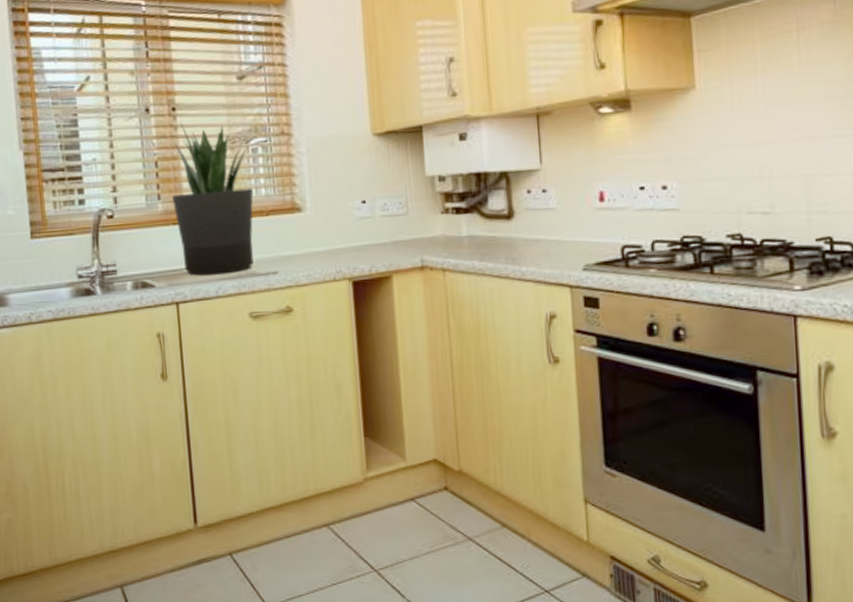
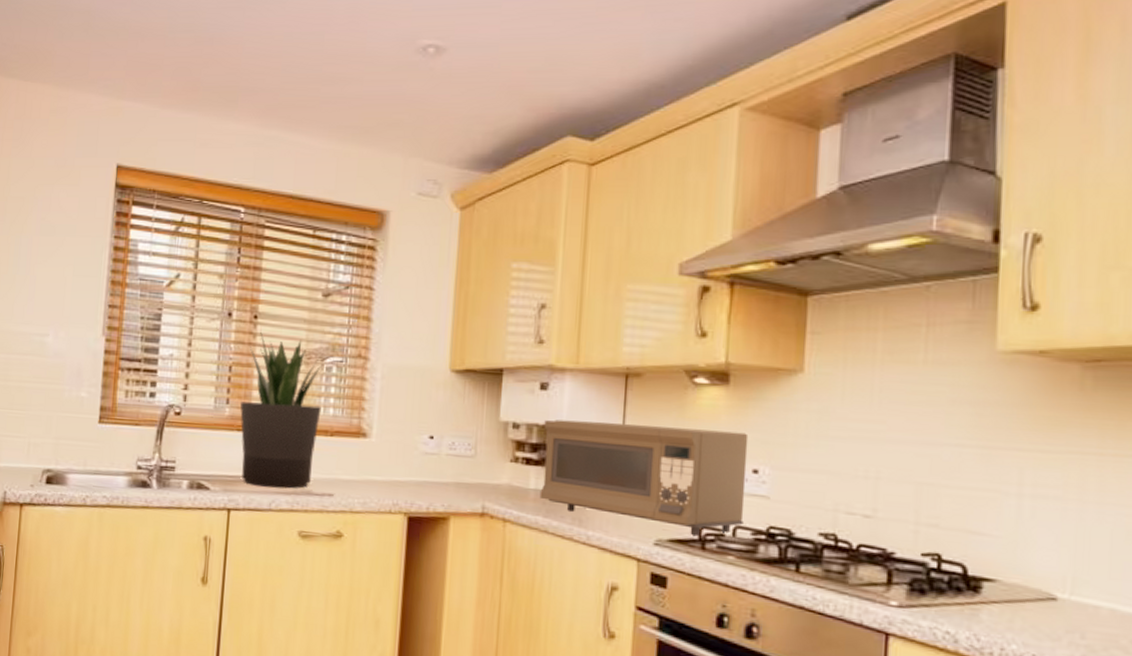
microwave: none [468,153,660,255] -> present [539,419,749,535]

